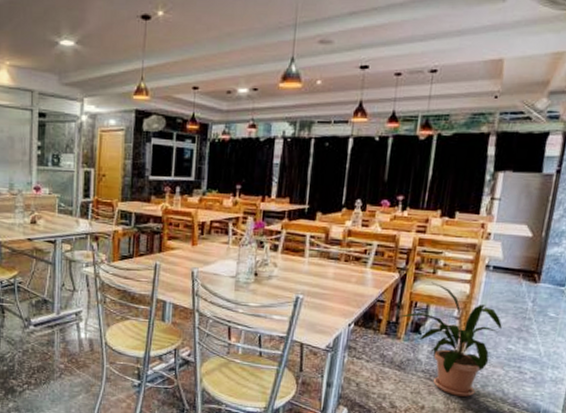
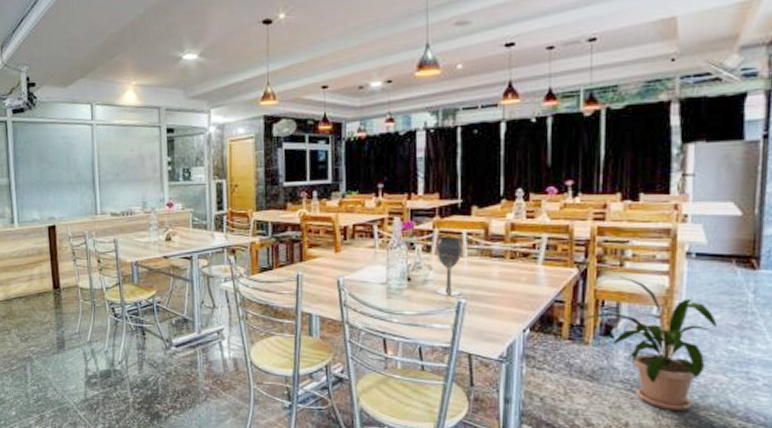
wine glass: none [279,238,305,292] -> present [436,237,462,296]

